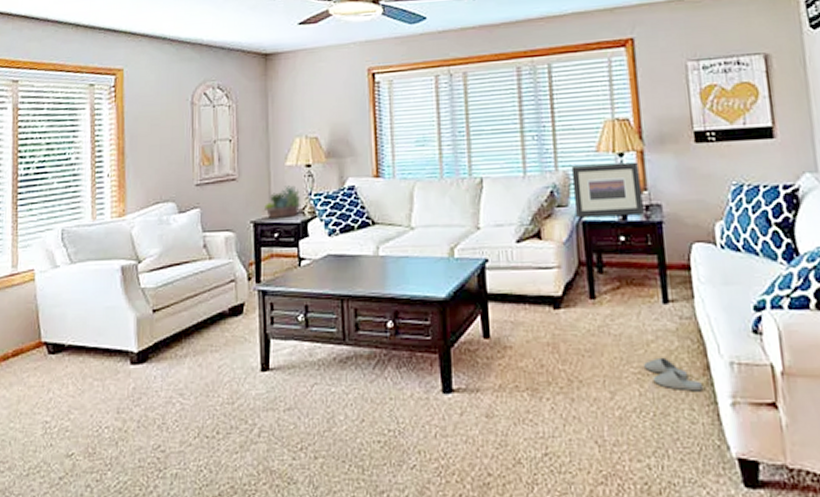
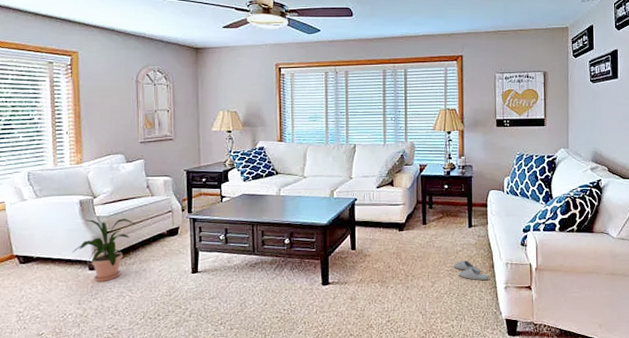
house plant: none [110,291,189,381] -> present [72,218,136,281]
succulent planter: present [264,185,301,220] -> none [195,145,224,169]
picture frame: present [571,162,644,219] -> none [416,137,461,173]

